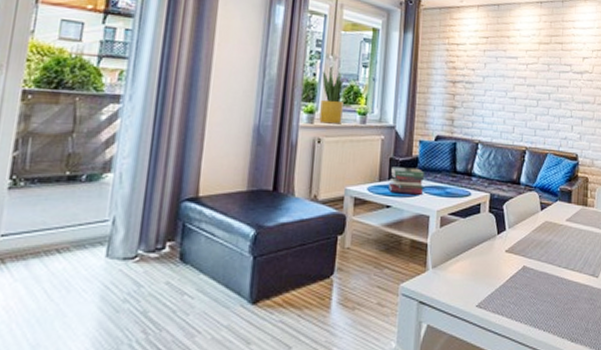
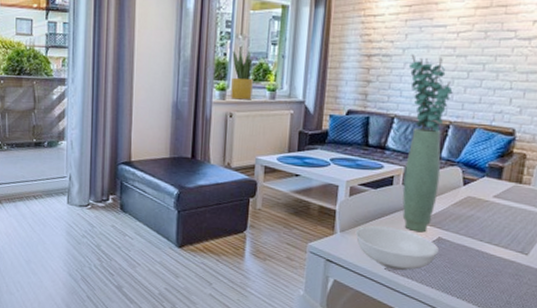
books: present [389,167,424,195] -> none [298,139,334,166]
bowl: none [447,259,525,307] -> present [355,226,440,271]
vase: none [488,82,526,262] -> present [402,53,453,233]

